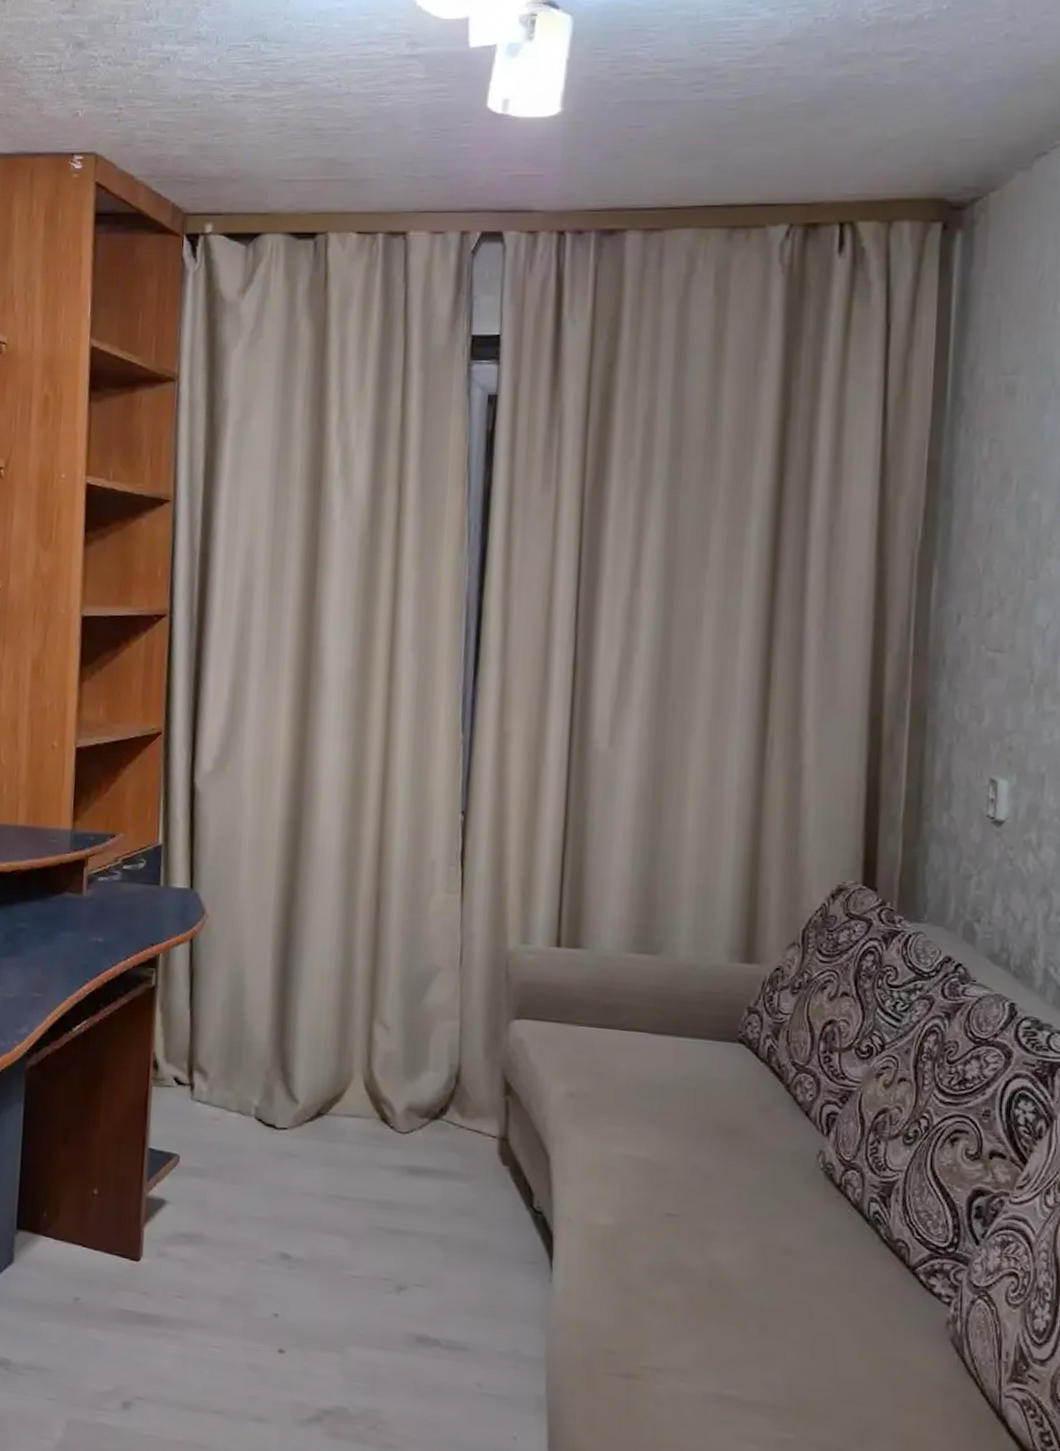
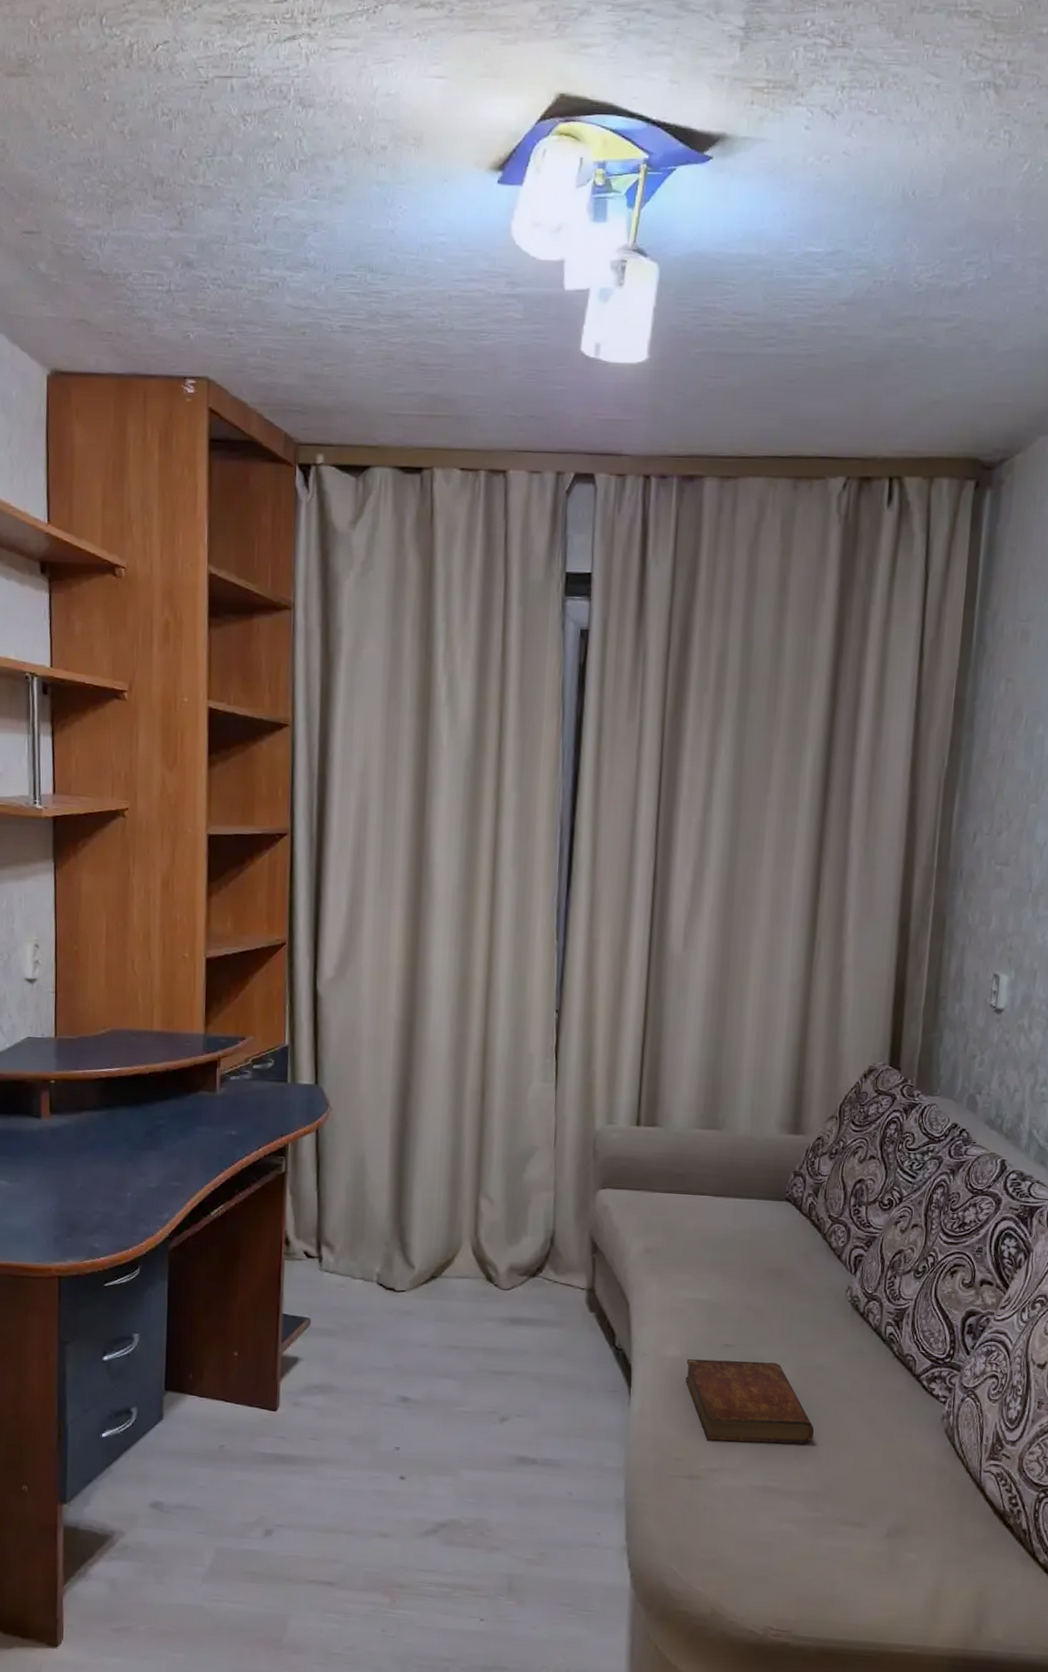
bible: none [618,1228,782,1345] -> present [685,1358,815,1444]

